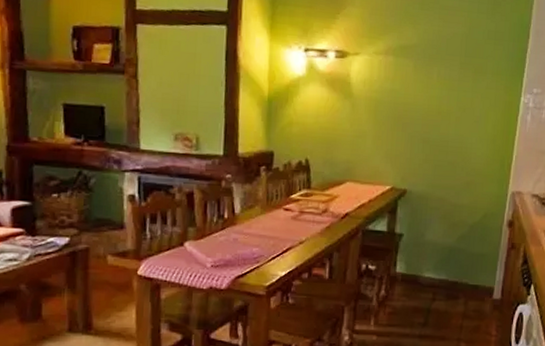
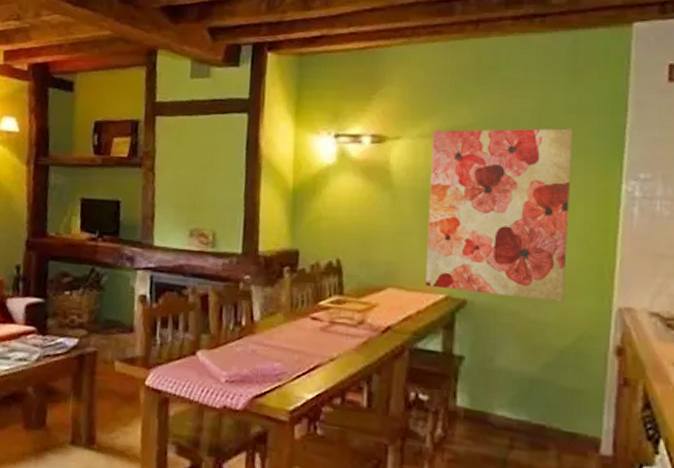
wall art: none [376,48,491,189] -> present [426,128,574,303]

